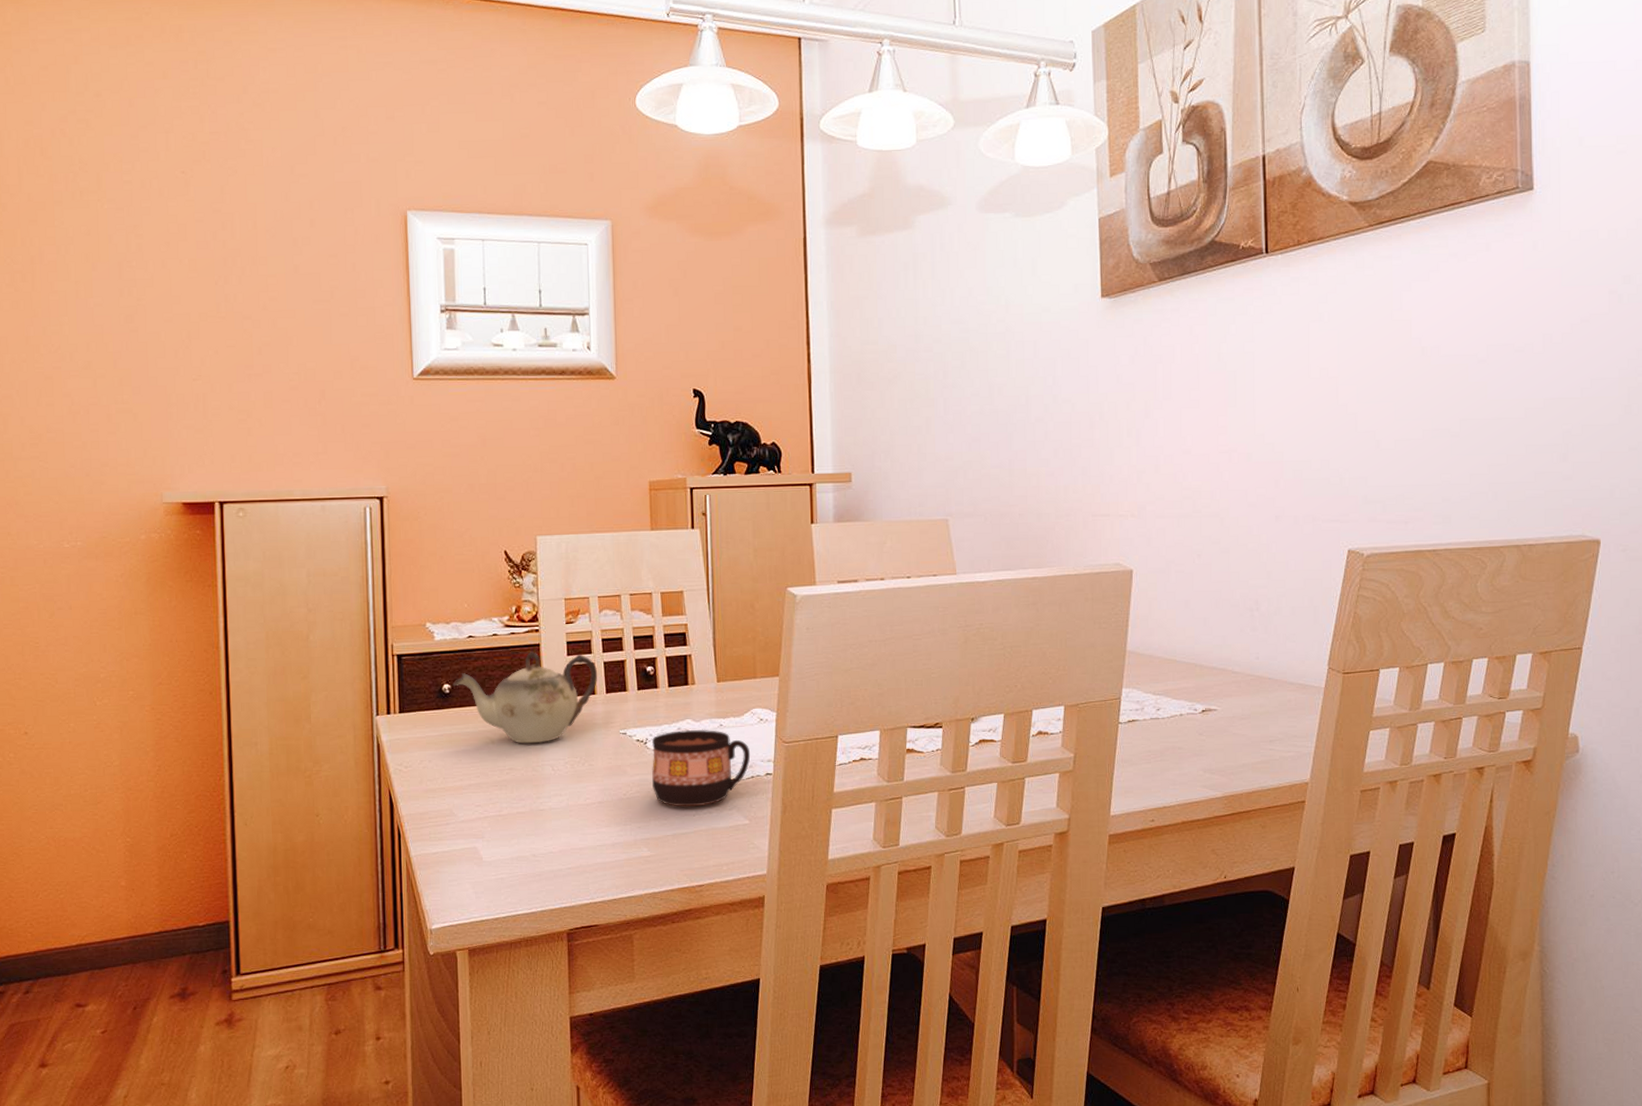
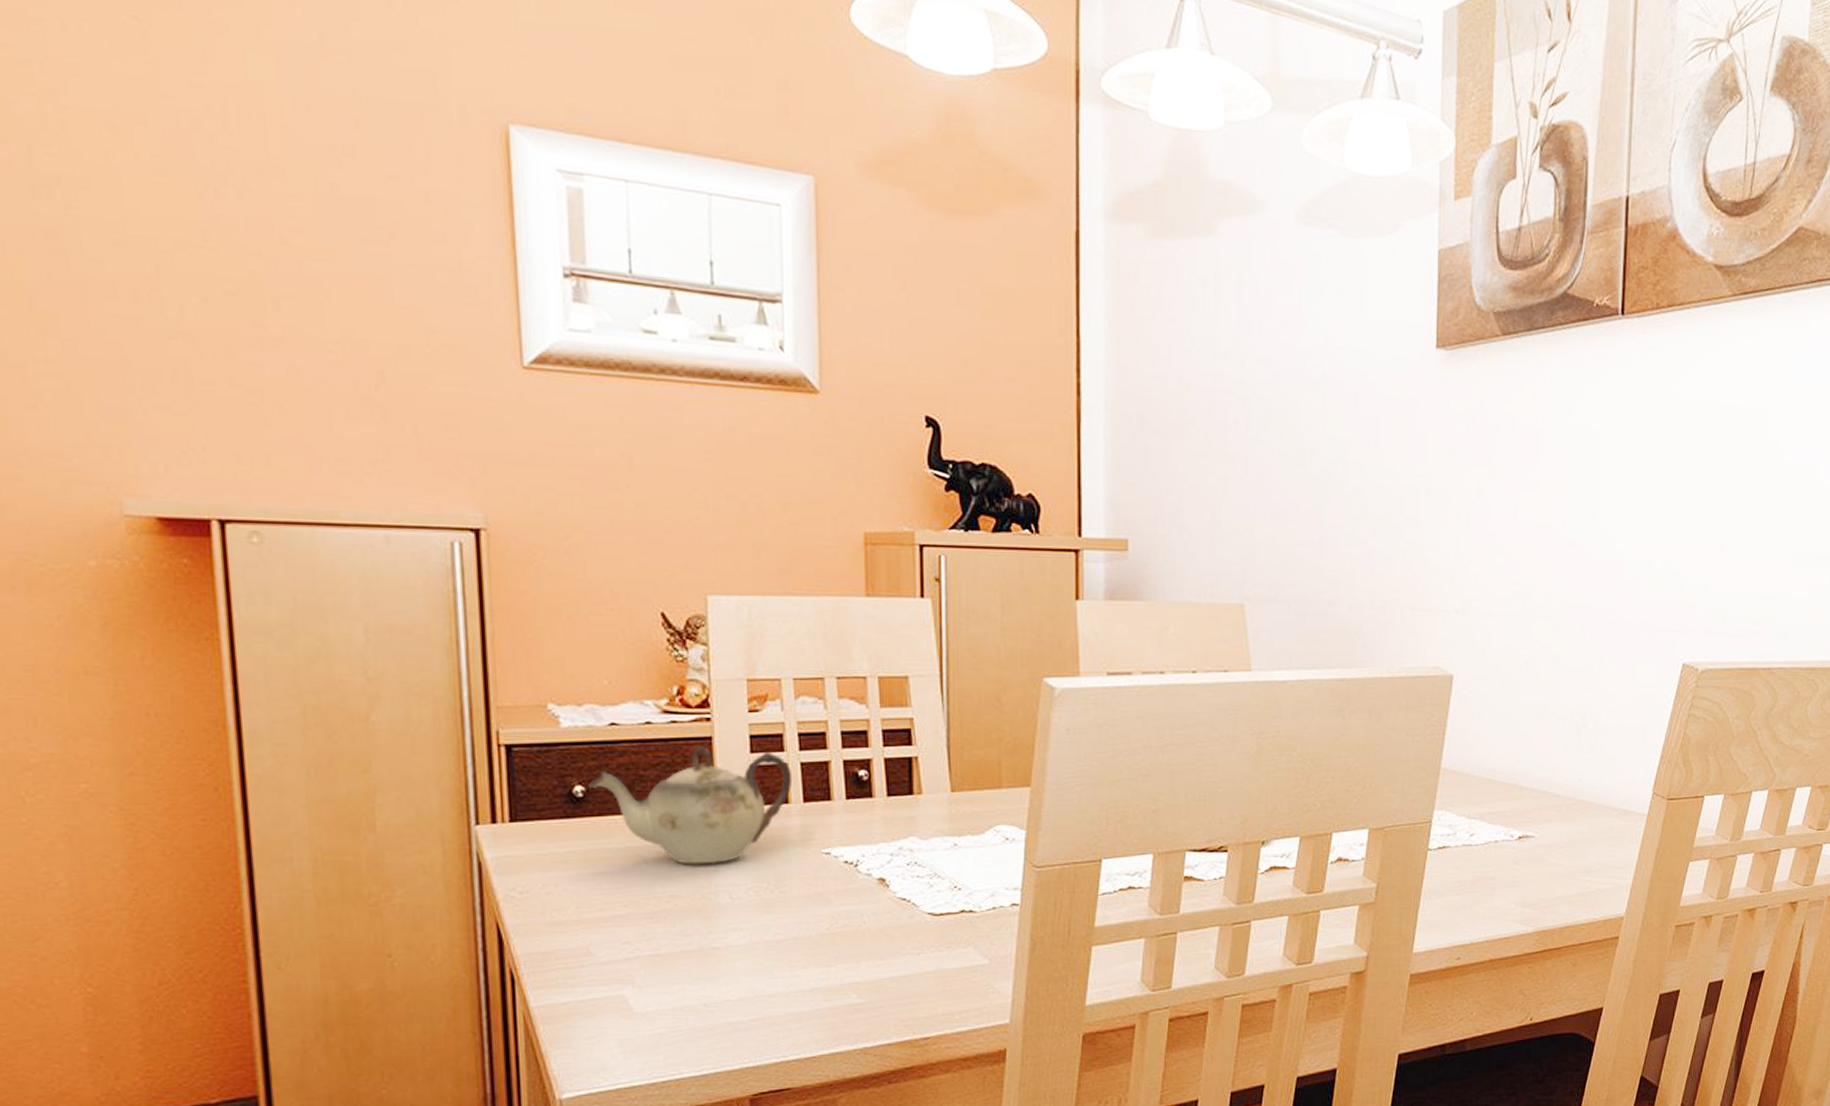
cup: present [652,729,751,807] -> none [864,849,992,944]

